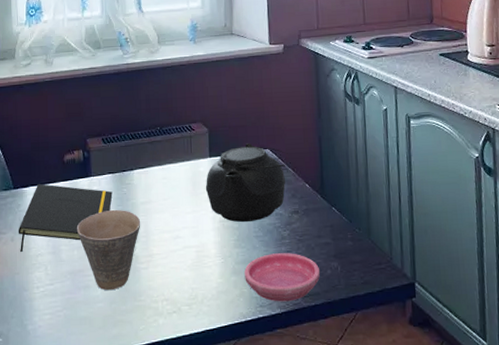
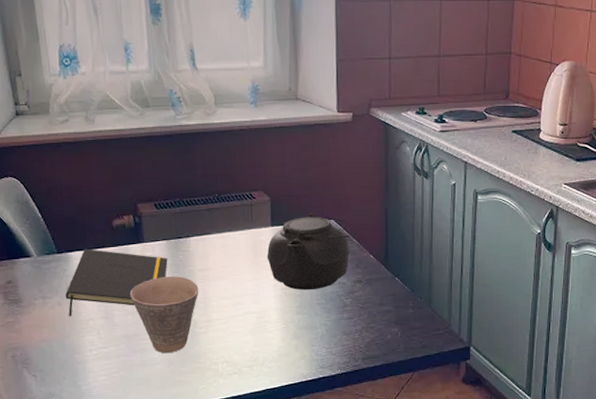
saucer: present [244,253,320,302] -> none [306,319,380,364]

